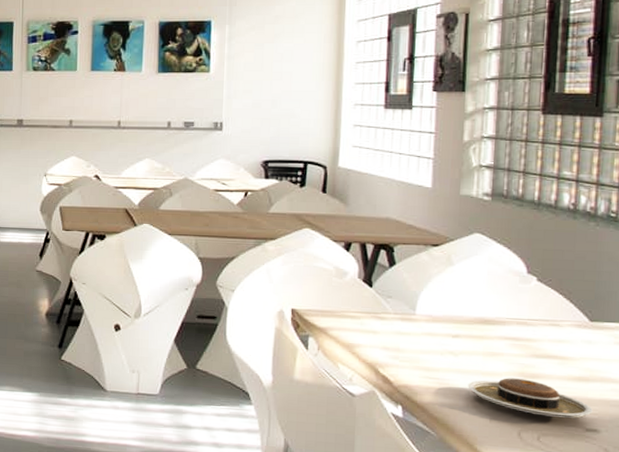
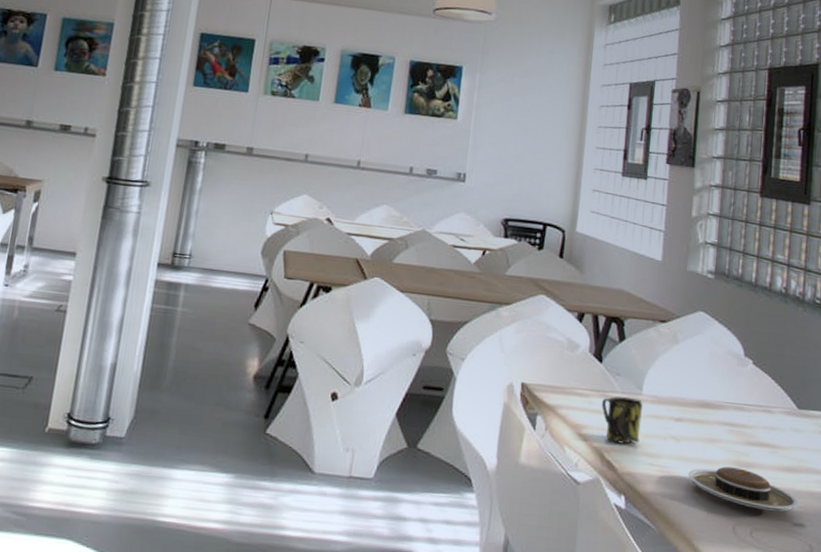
mug: none [374,316,416,360] -> present [602,396,642,444]

